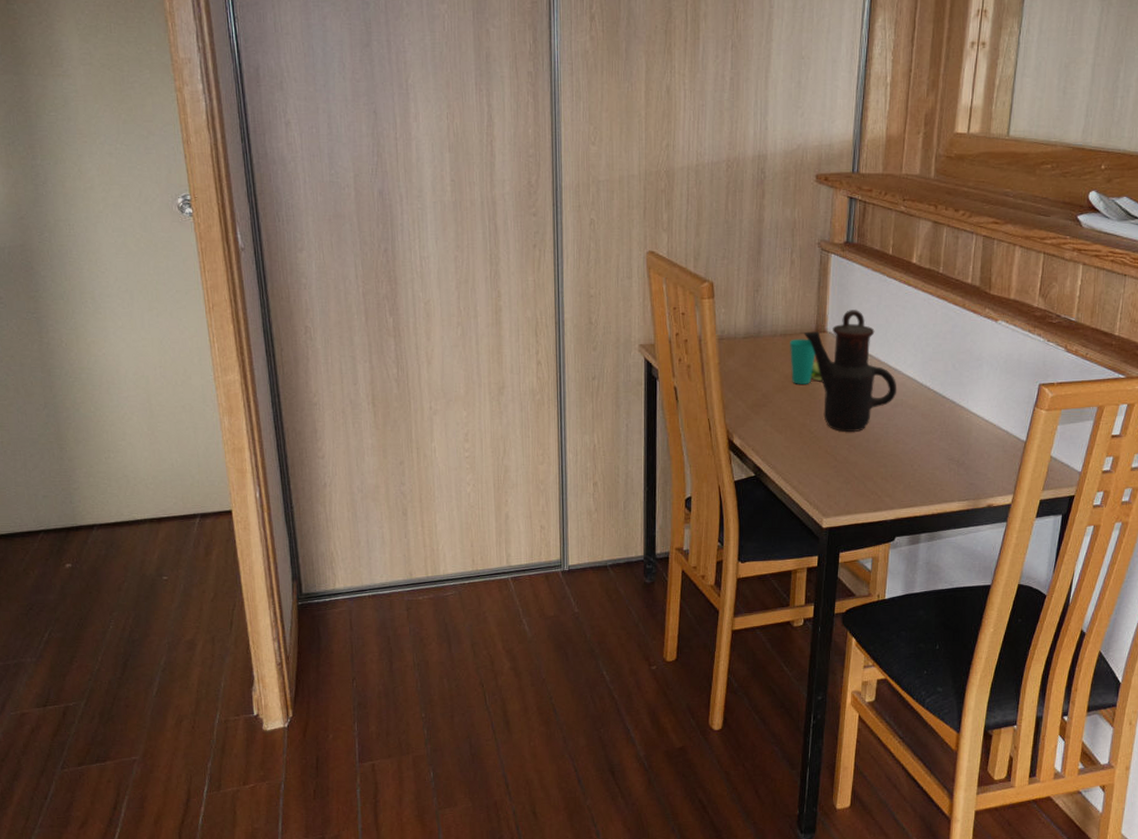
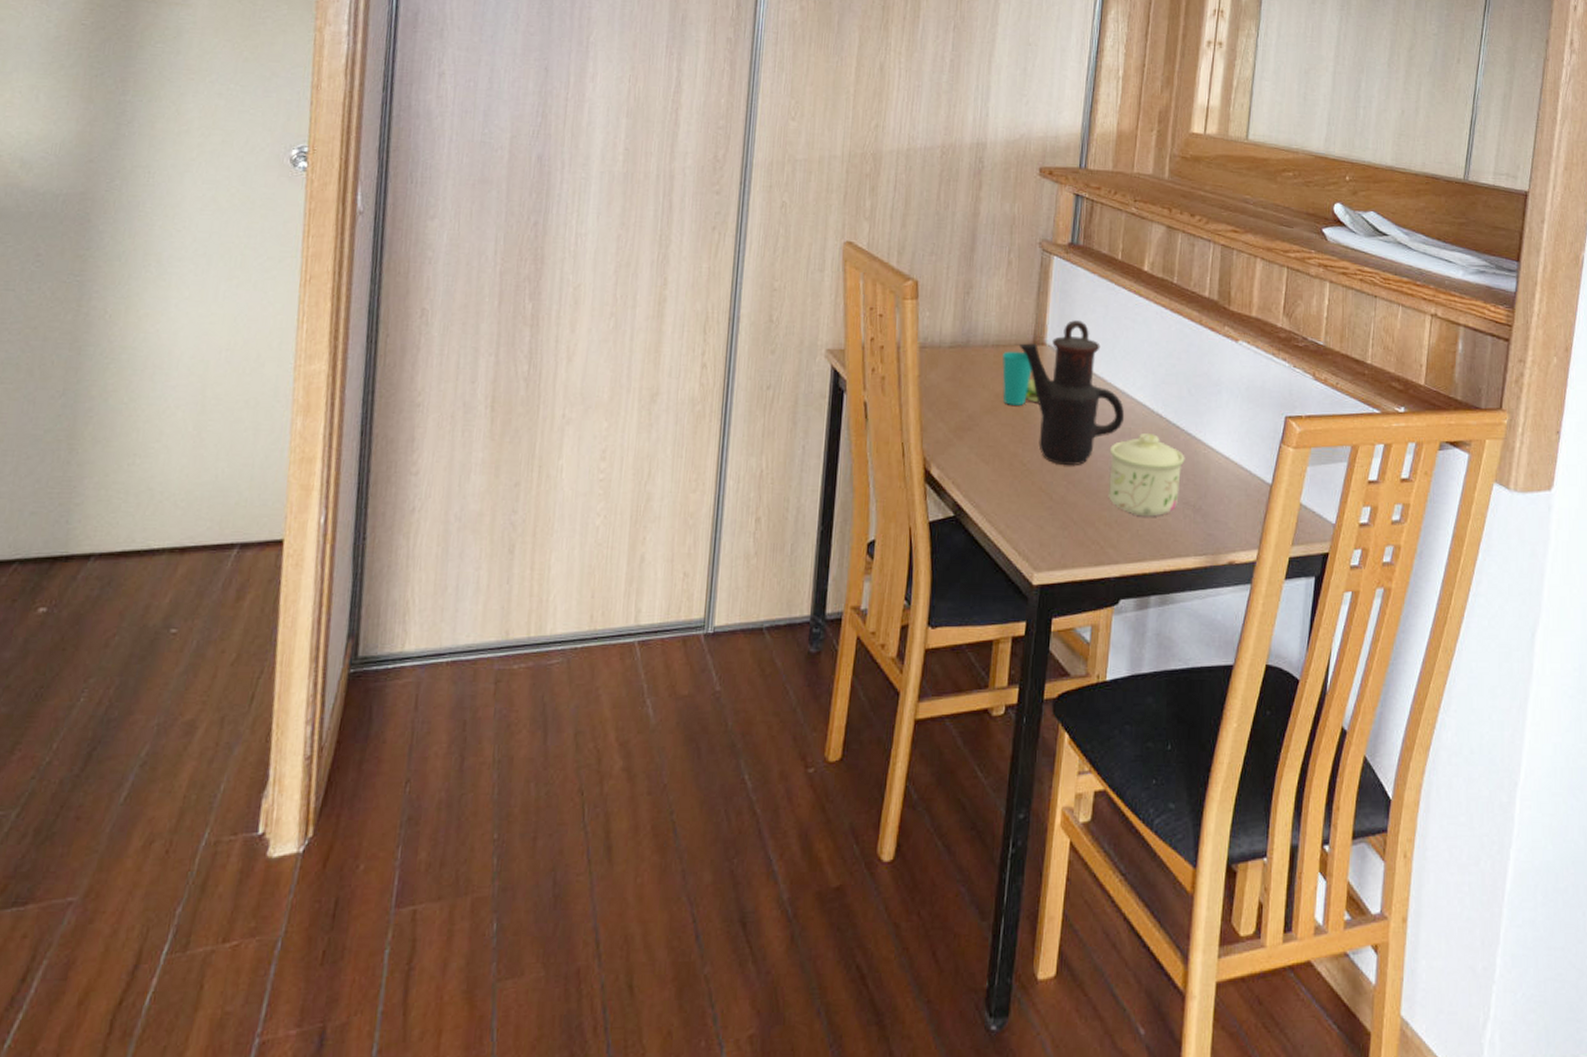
sugar bowl: none [884,403,950,471] -> present [1109,433,1185,517]

